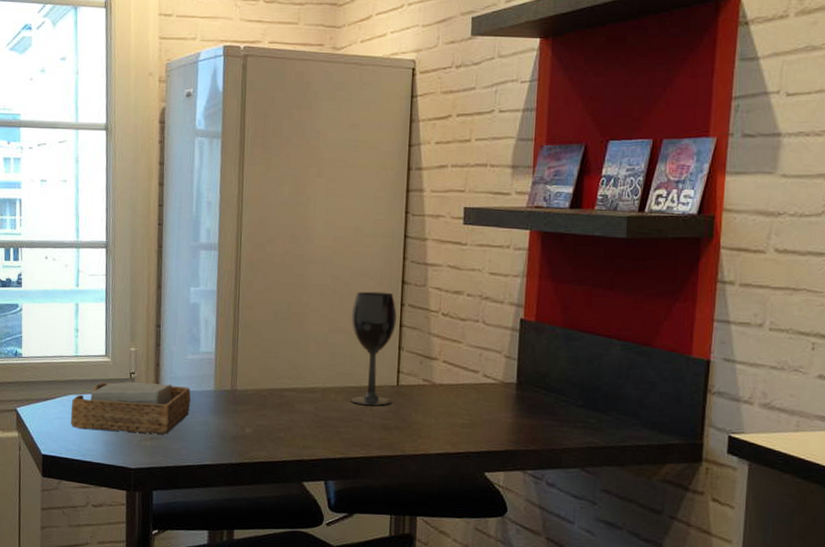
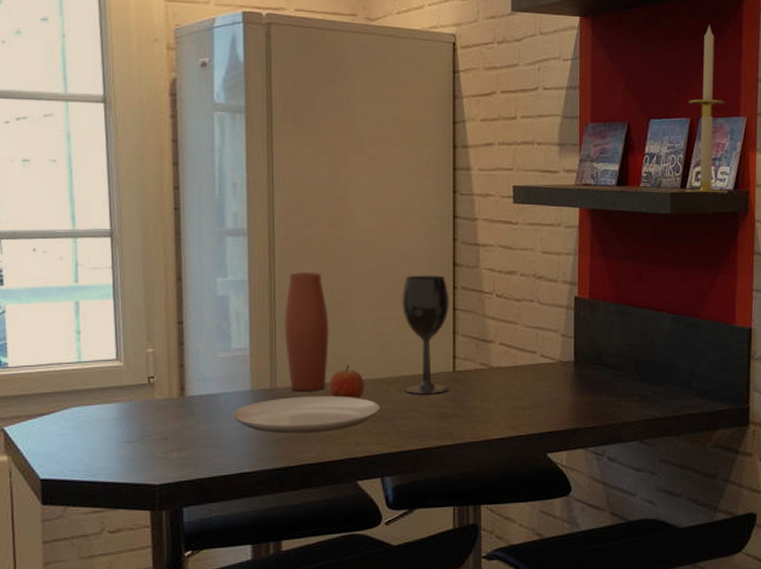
napkin holder: present [71,381,191,434] -> none [76,386,224,446]
plate: none [198,399,327,434] -> present [233,396,380,434]
vase: none [245,284,285,396] -> present [284,272,329,392]
fruit: none [281,372,314,406] -> present [328,364,365,399]
candle: none [641,41,695,218] -> present [683,25,728,193]

